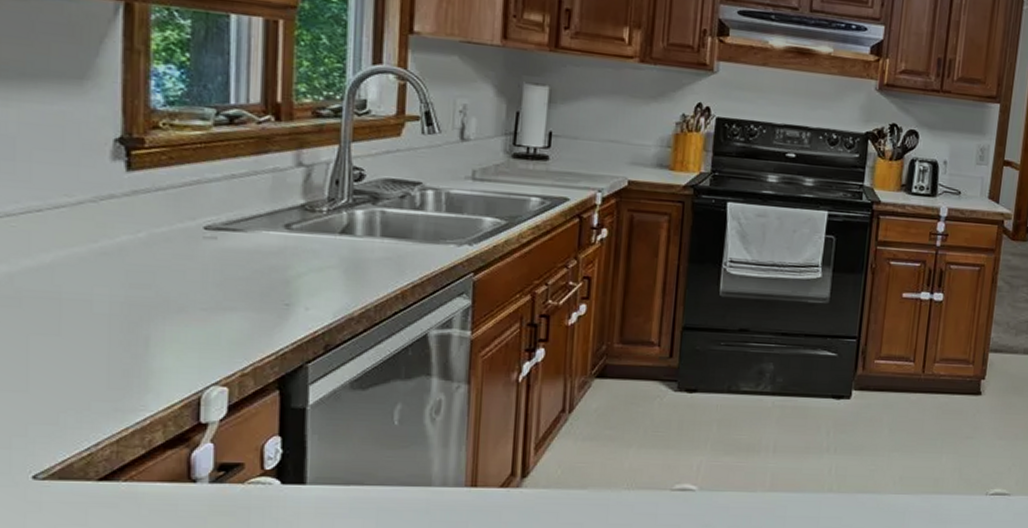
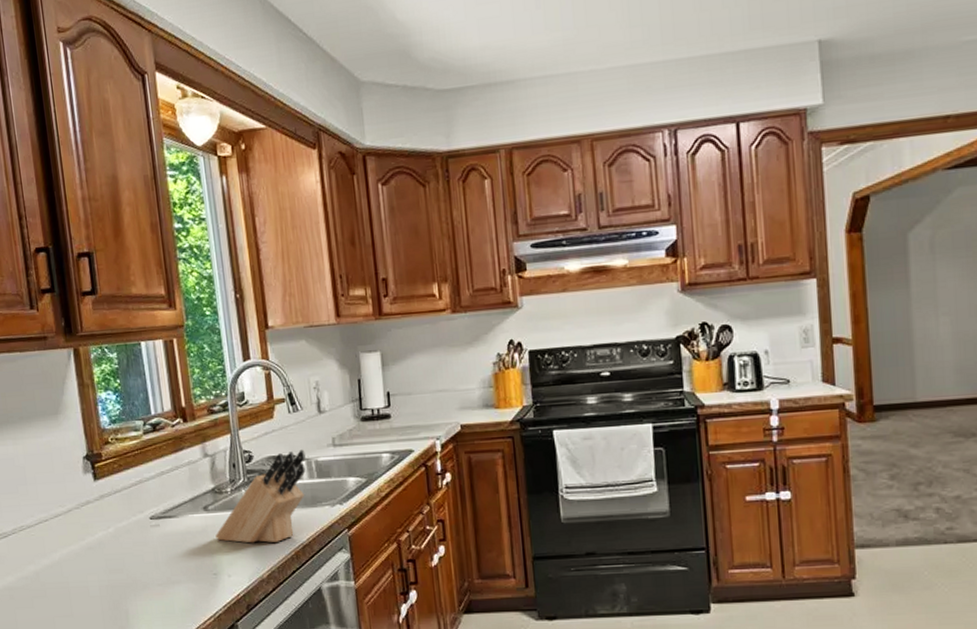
knife block: none [296,176,435,278] -> present [215,449,306,543]

